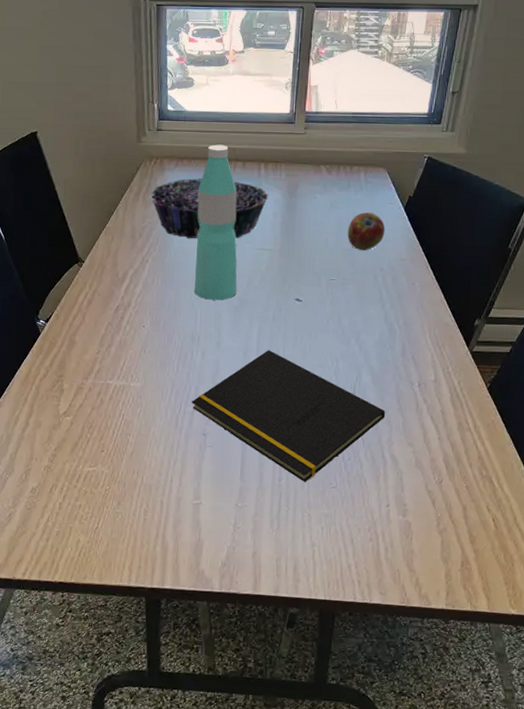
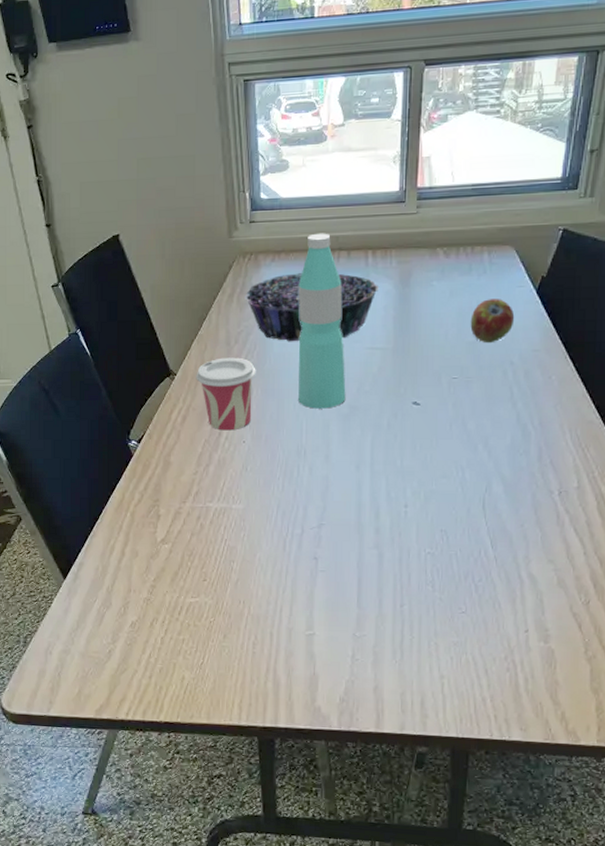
cup: none [102,249,157,315] -> present [196,357,256,431]
notepad: present [192,350,386,482] -> none [300,461,521,608]

